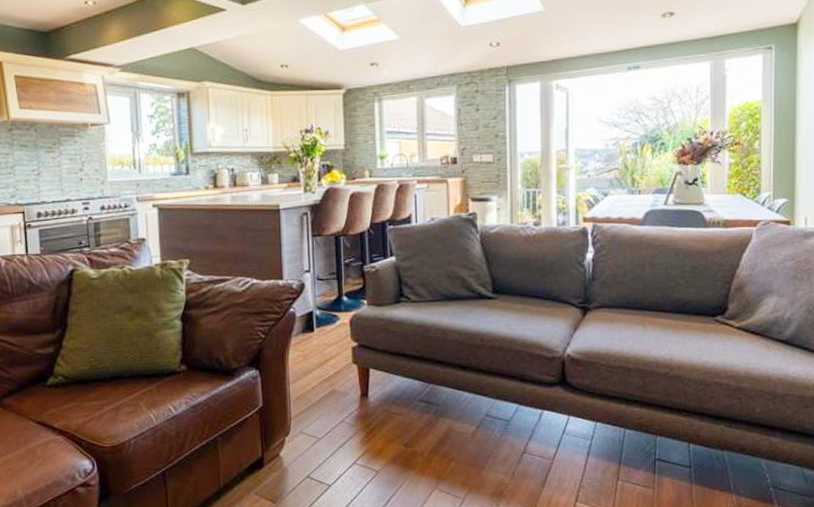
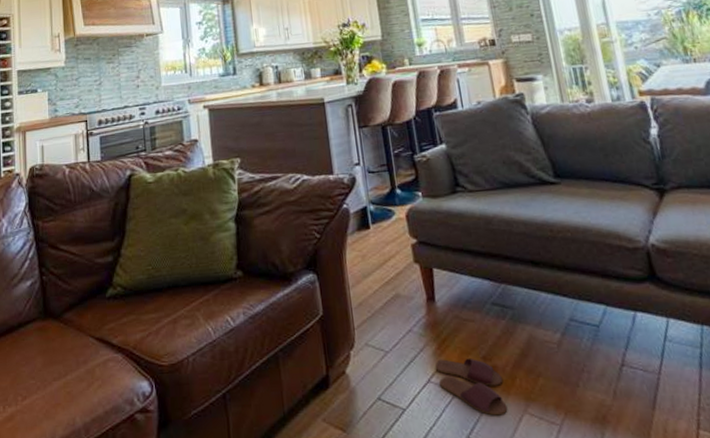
slippers: none [362,444,421,491] -> present [435,358,508,416]

